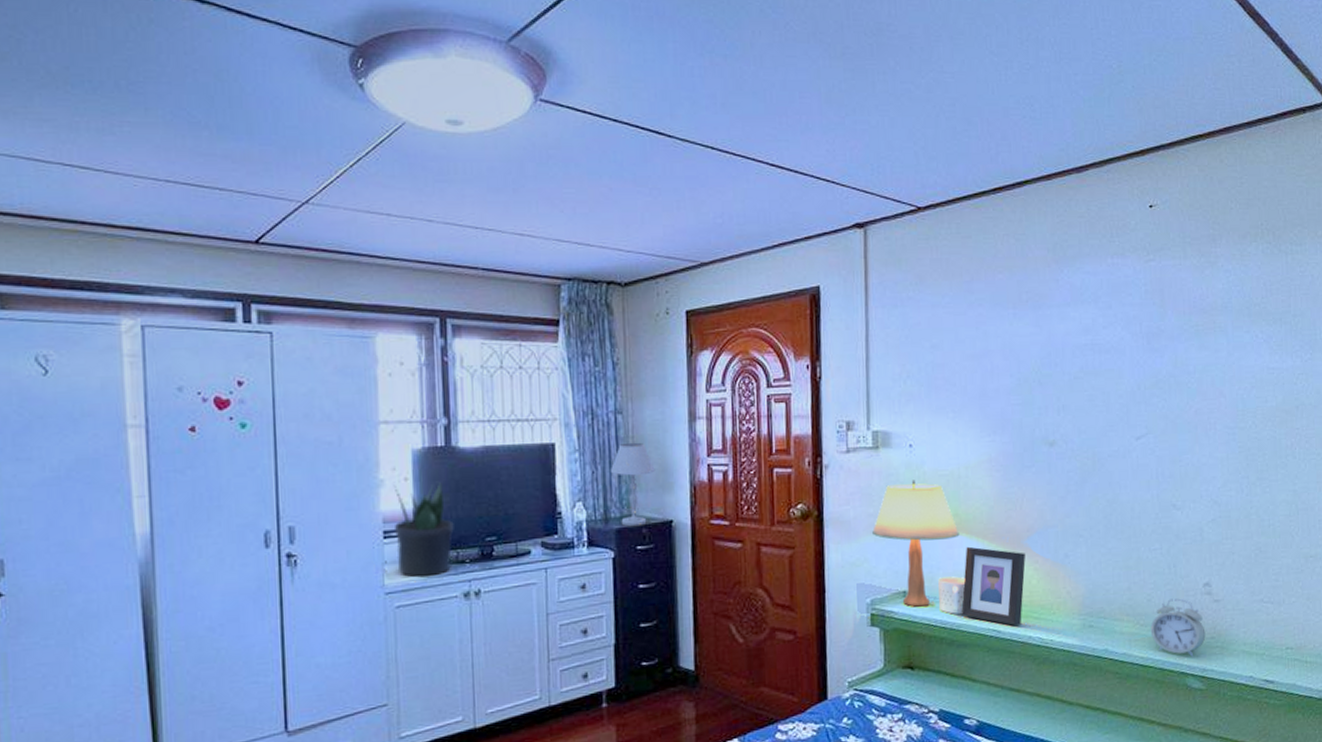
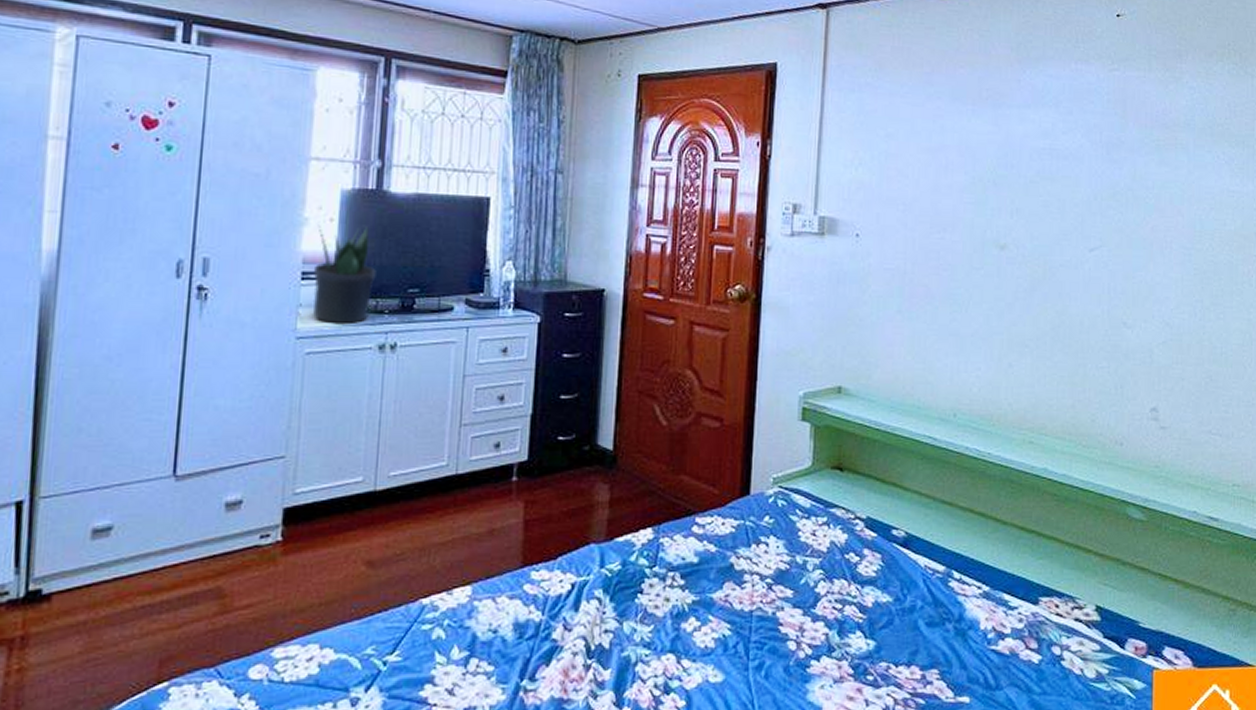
table lamp: present [610,442,655,528] -> none [544,203,592,294]
table lamp: present [872,480,960,607] -> none [811,271,901,406]
mug: present [938,576,966,615] -> none [875,376,904,418]
picture frame: present [961,546,1026,626] -> none [897,346,968,434]
alarm clock: present [1150,598,1206,657] -> none [1092,421,1150,485]

